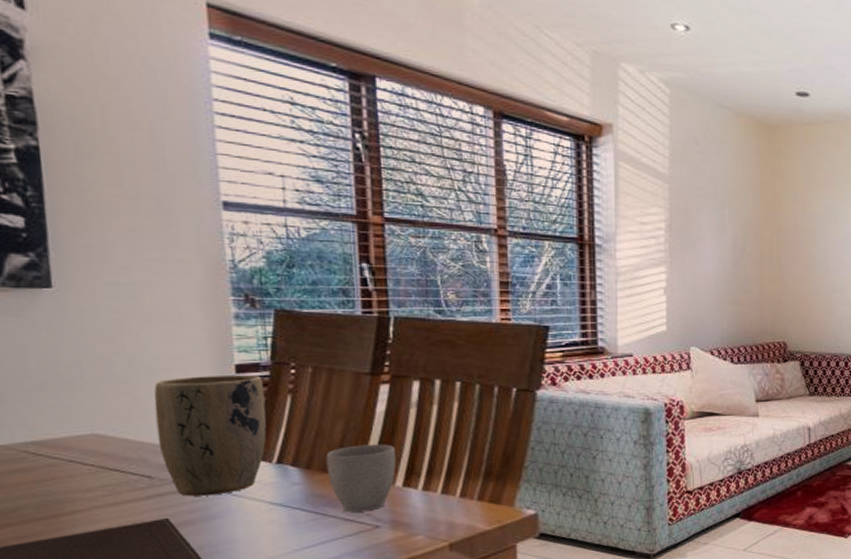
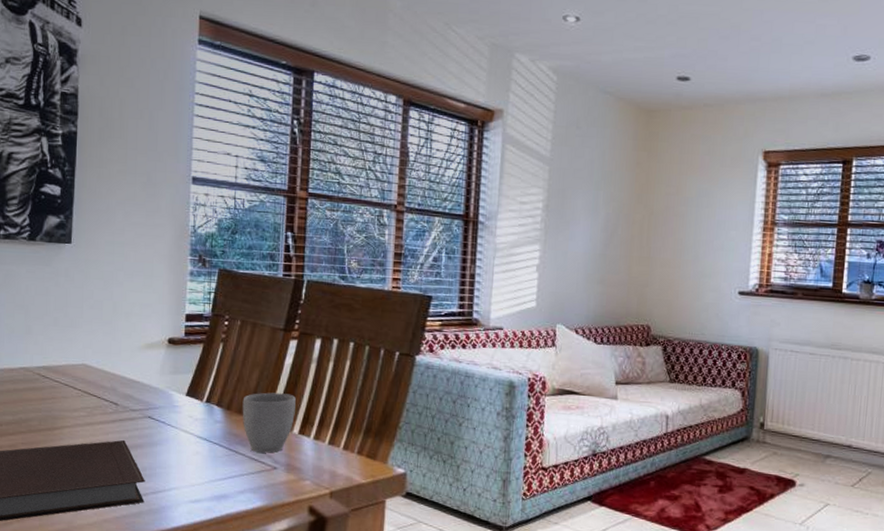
plant pot: present [154,374,267,496] -> none [125,322,204,425]

